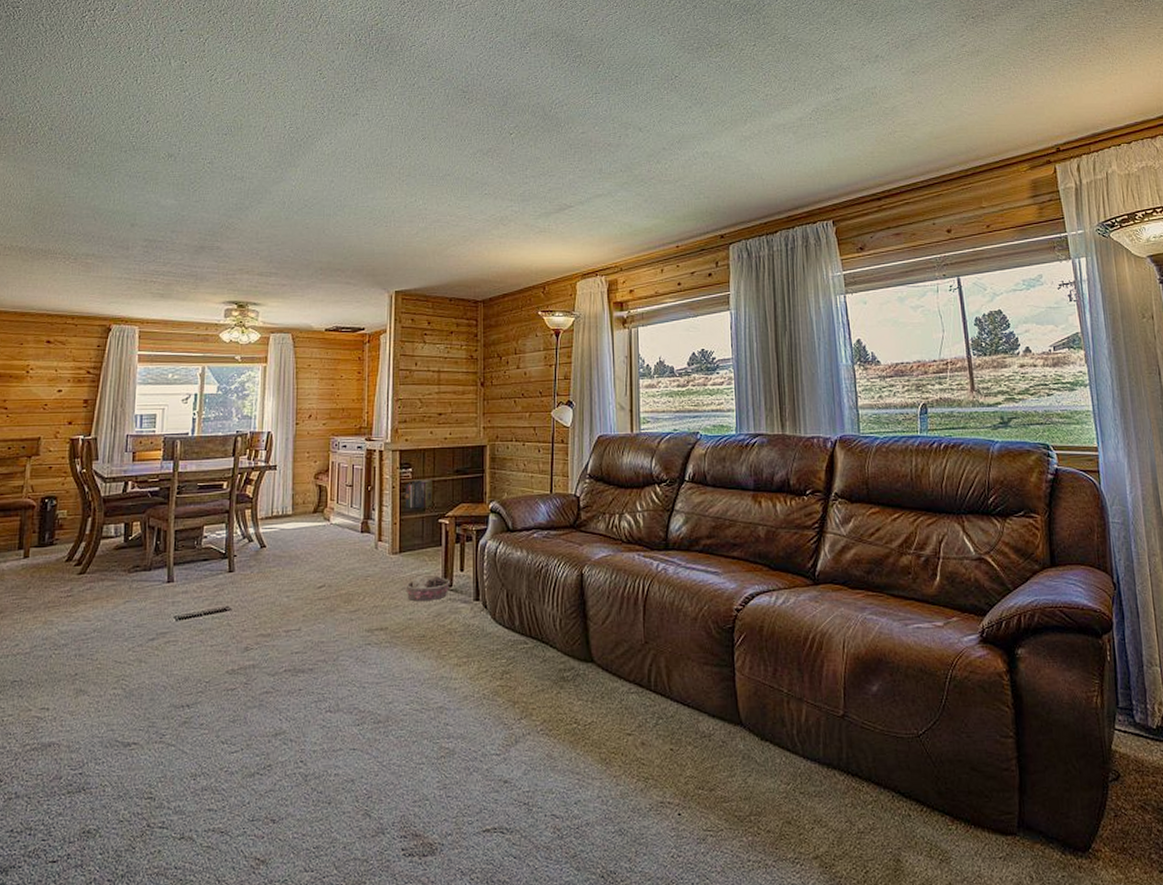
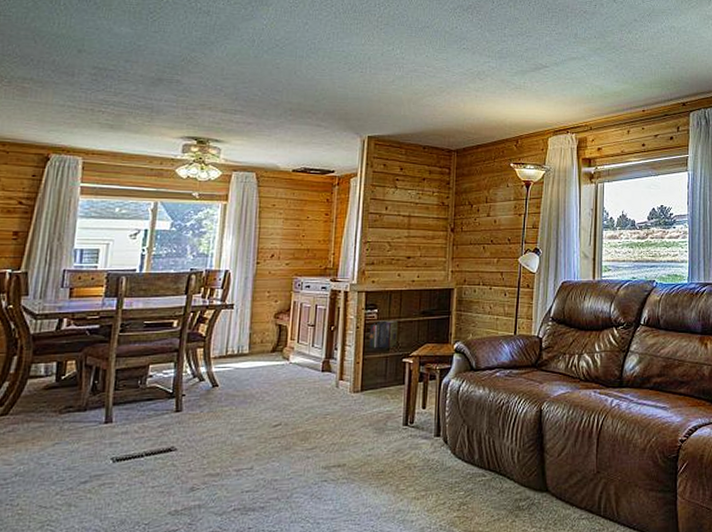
decorative basket: present [405,576,450,601] -> none [366,413,411,438]

